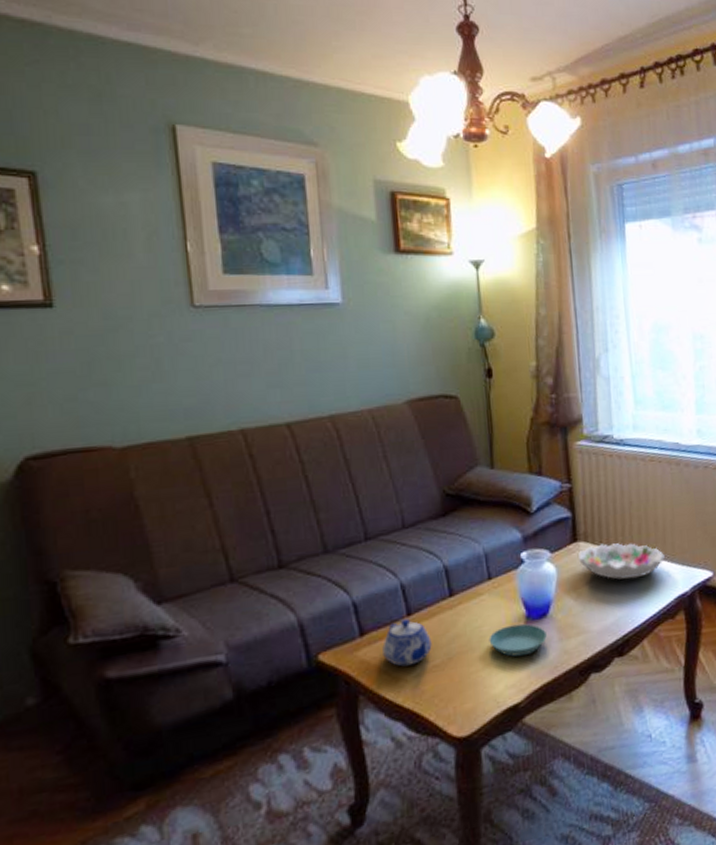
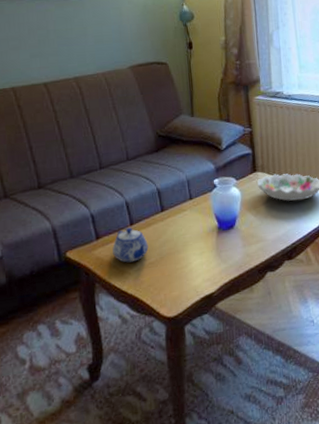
saucer: present [489,623,547,657] -> none [190,233,234,258]

